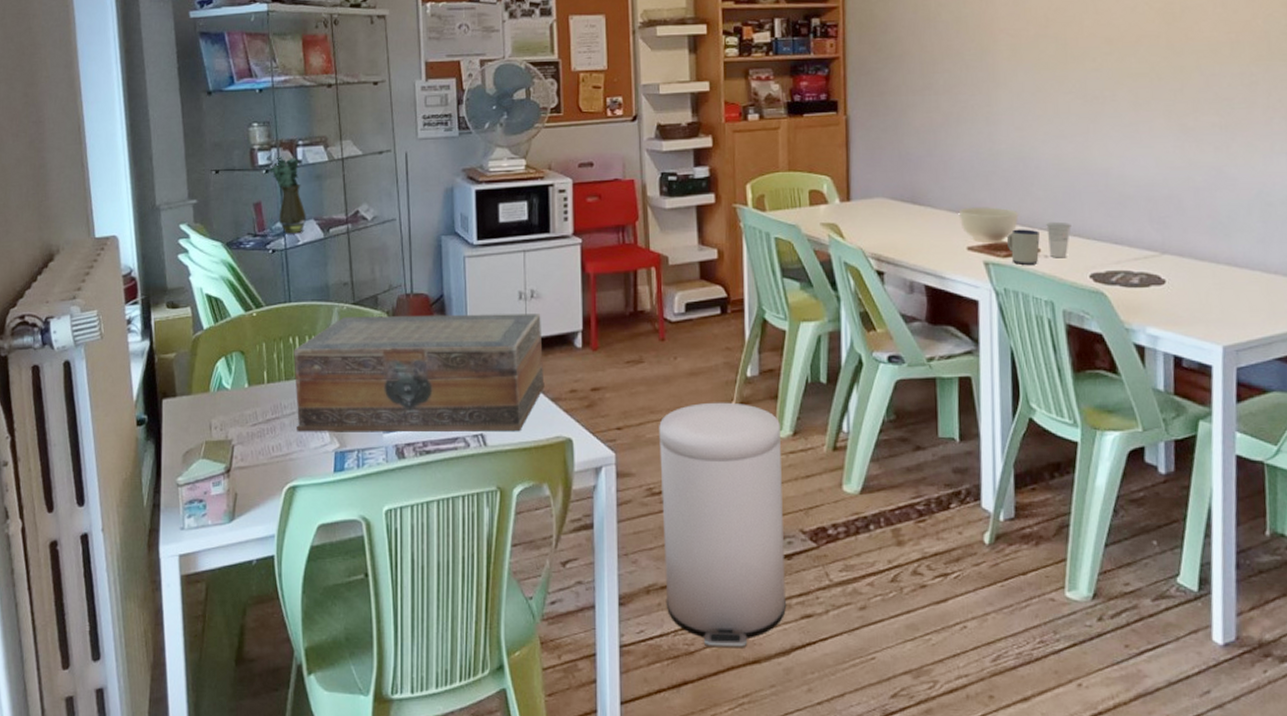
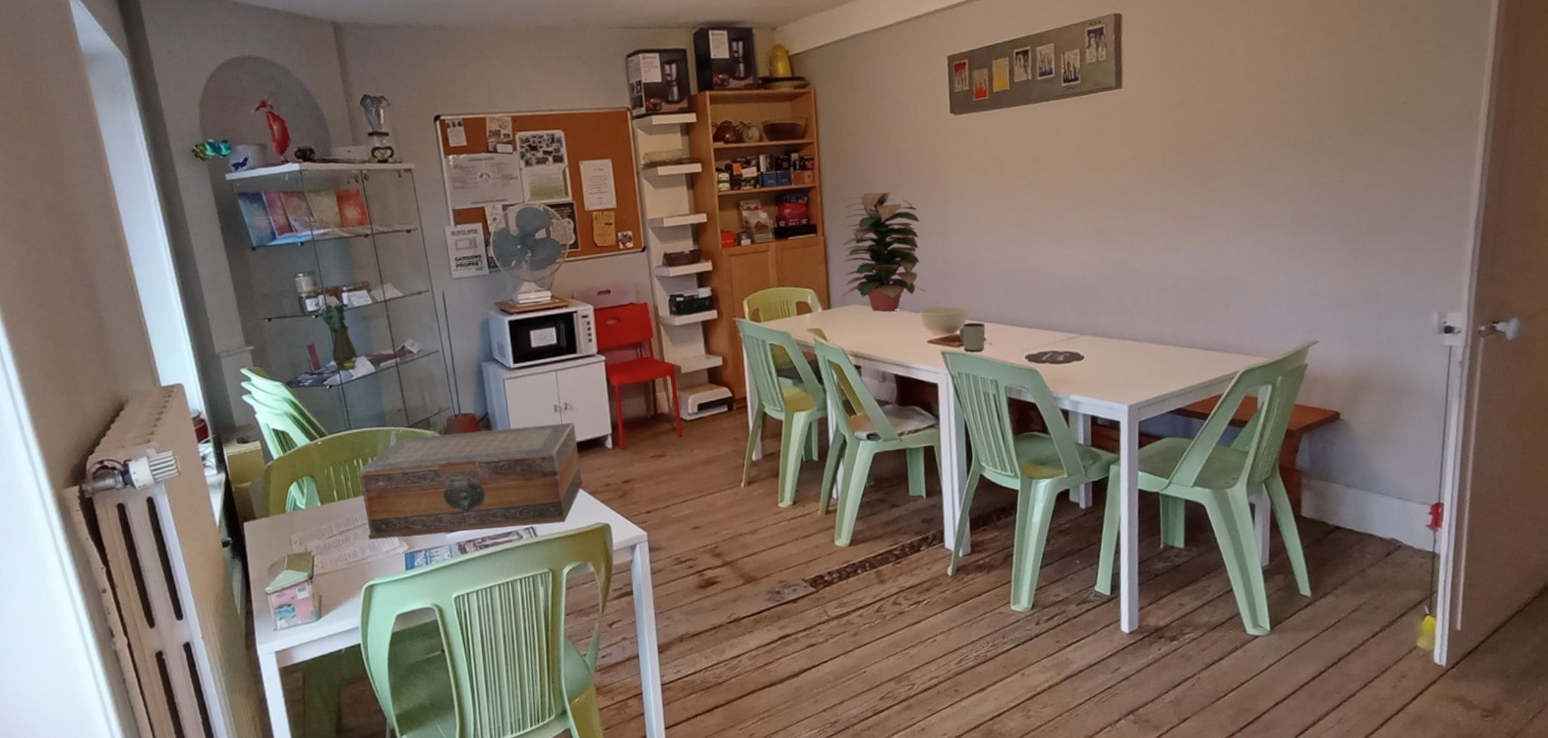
pedal bin: present [659,402,787,648] -> none [682,482,795,678]
decorative plant: none [863,67,967,208] -> present [841,191,926,312]
cup: present [1046,221,1071,258] -> none [990,314,1010,345]

